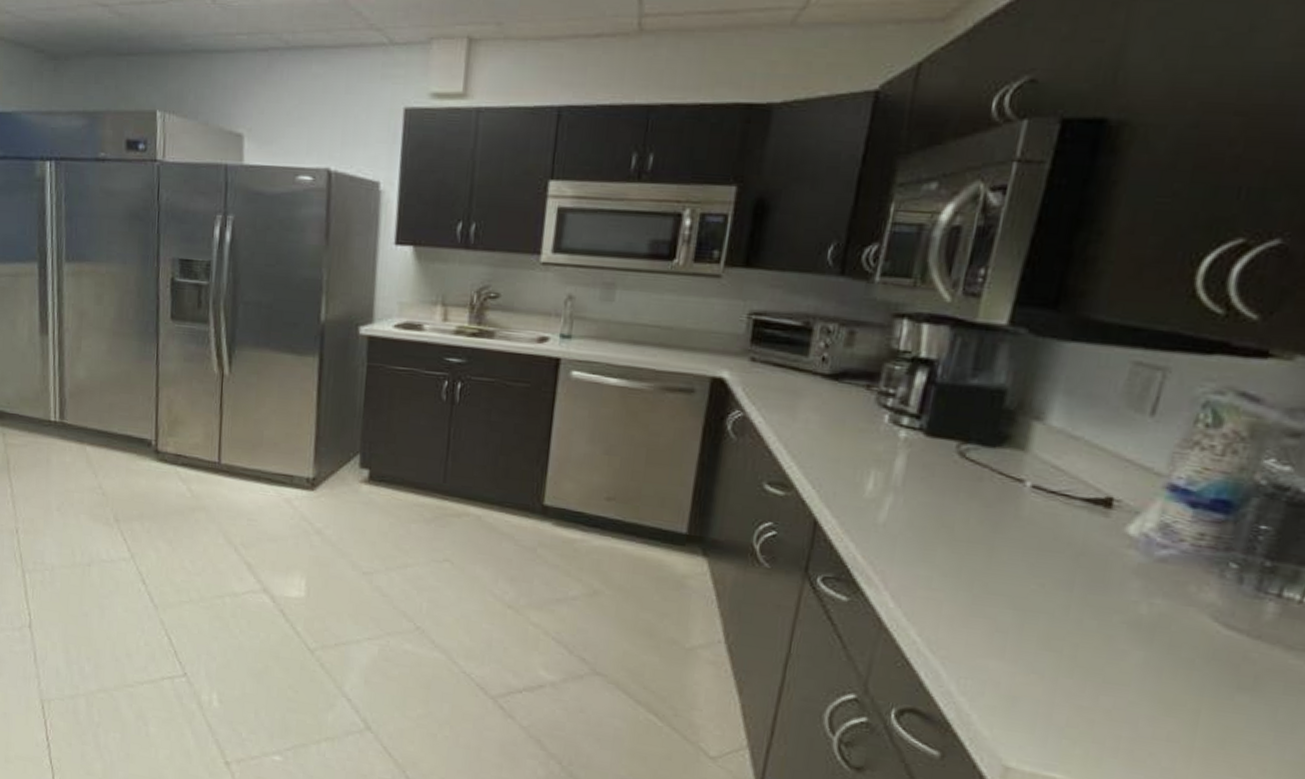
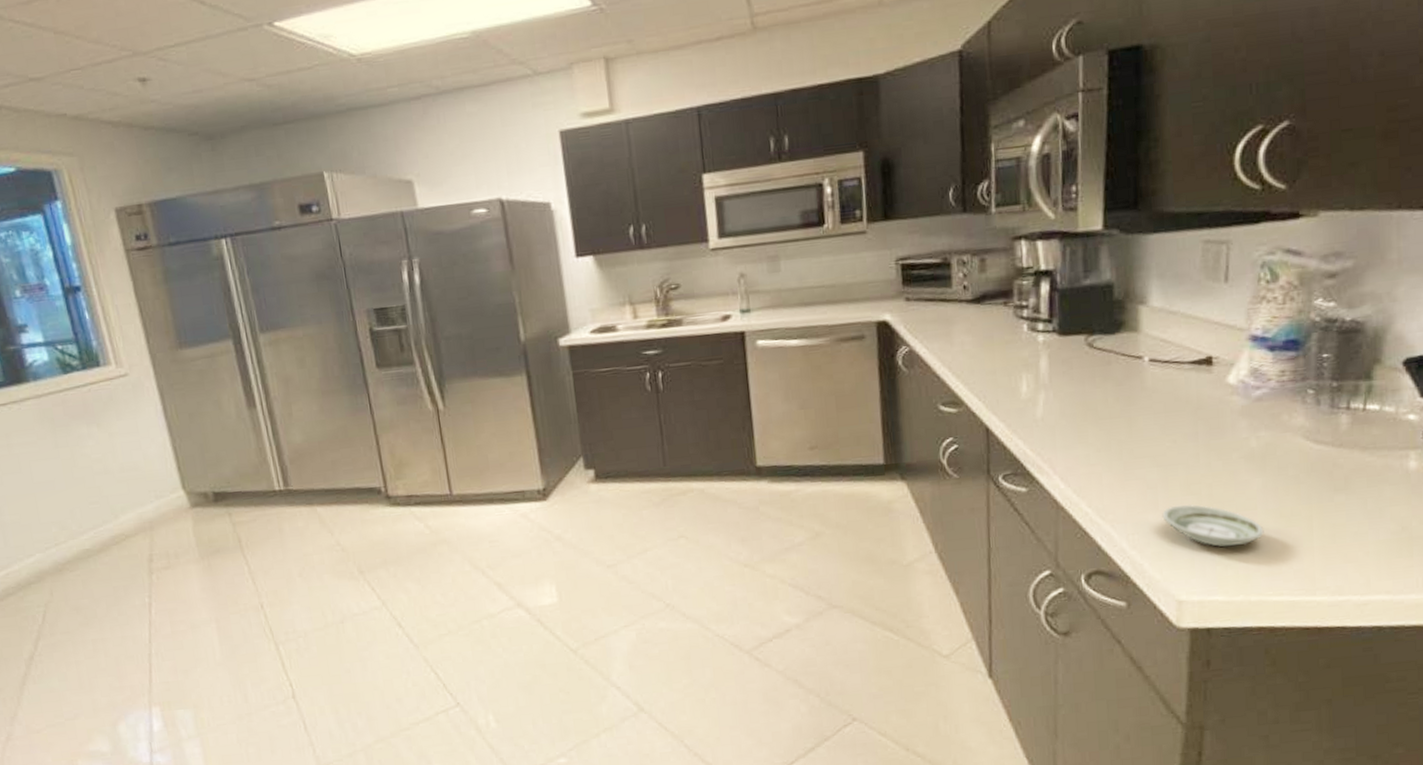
saucer: none [1007,658,1134,724] -> present [1162,504,1264,547]

